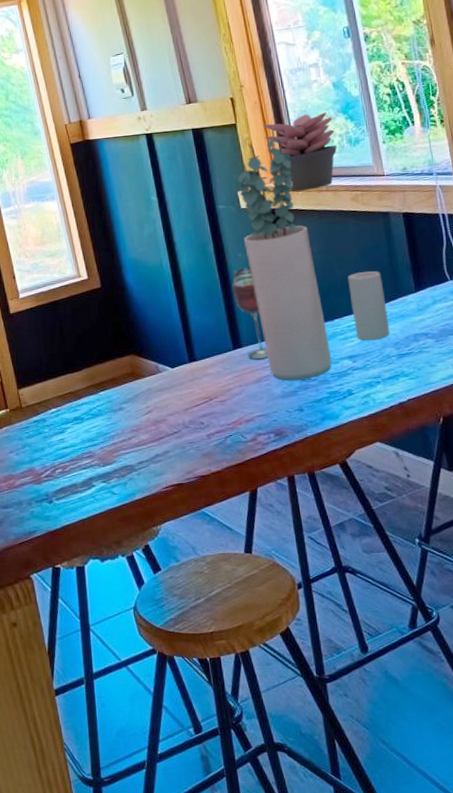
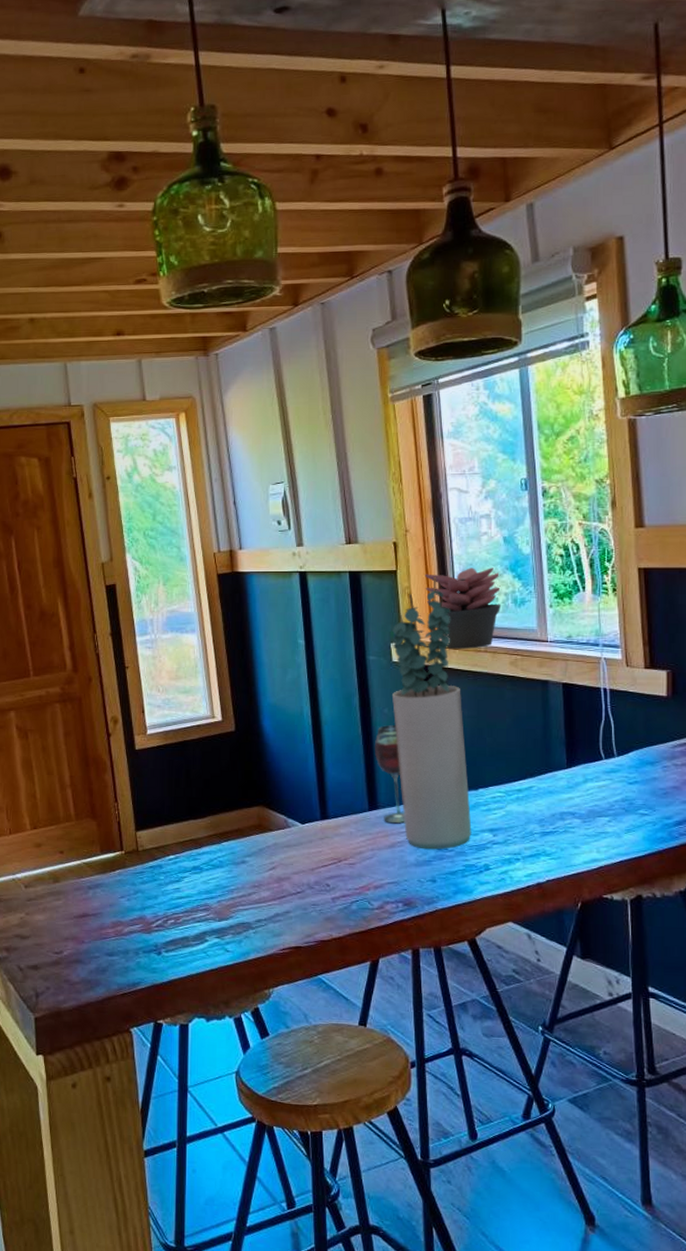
candle: present [348,271,390,340] -> none [497,742,536,814]

